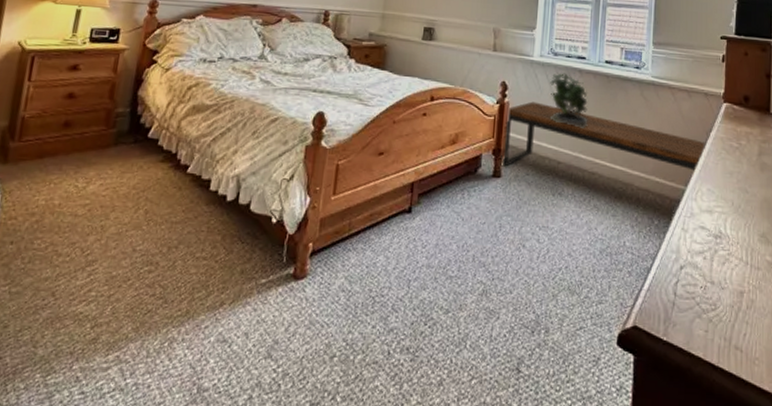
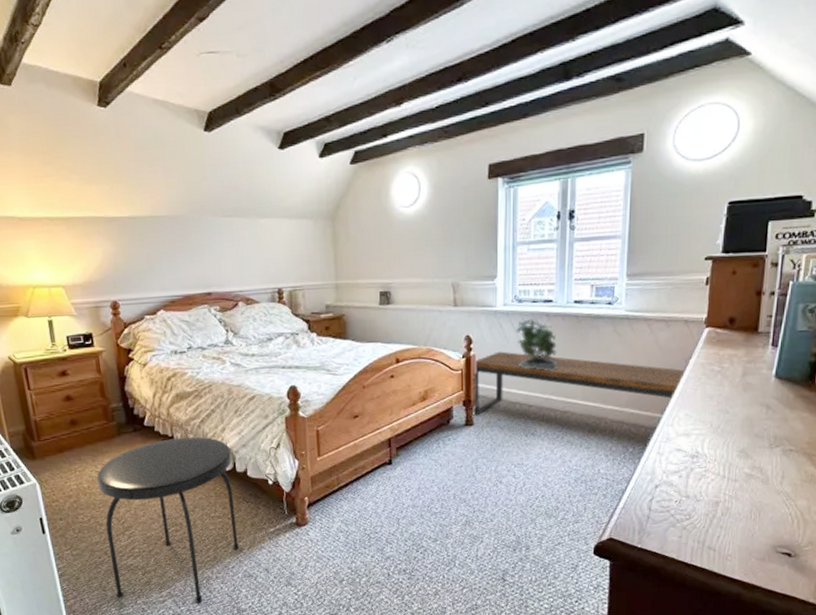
side table: none [47,155,239,375] -> present [96,436,239,603]

